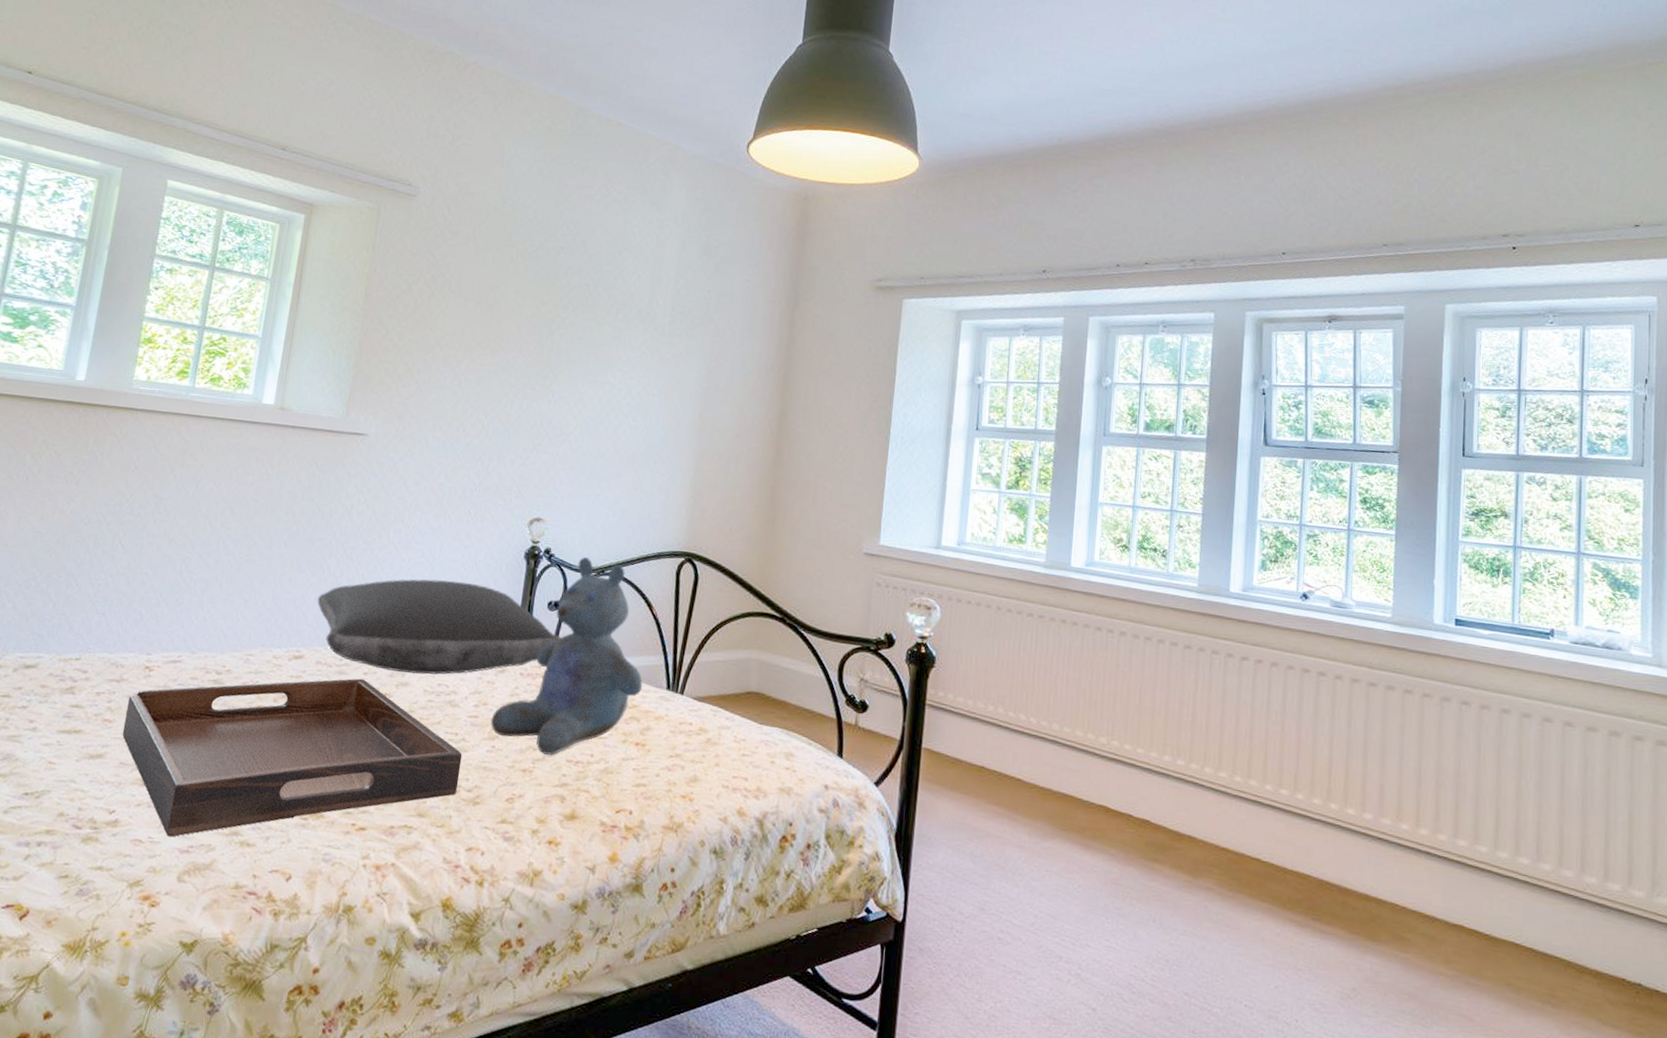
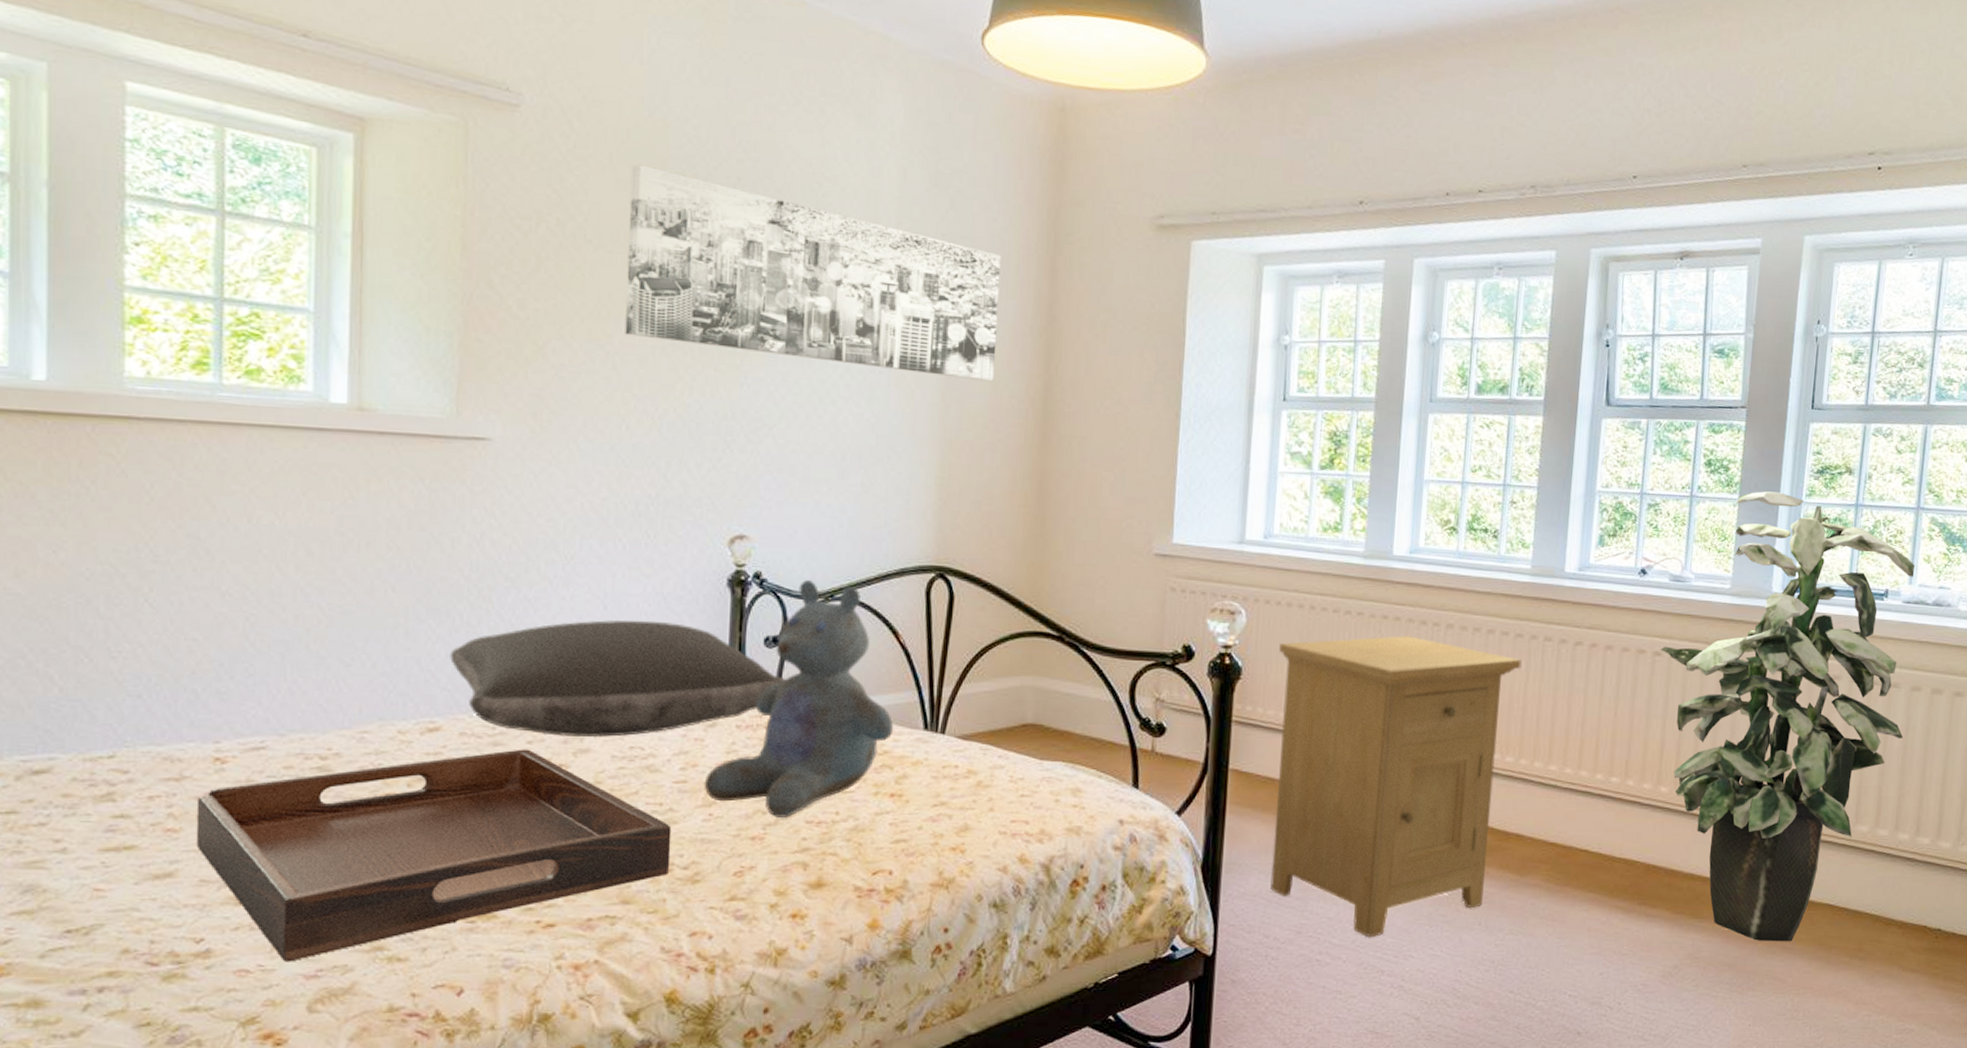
wall art: none [470,237,752,406] -> present [625,164,1001,382]
nightstand: none [956,637,1191,923] -> present [1270,636,1522,938]
indoor plant: none [1325,529,1582,978] -> present [1661,491,1915,942]

